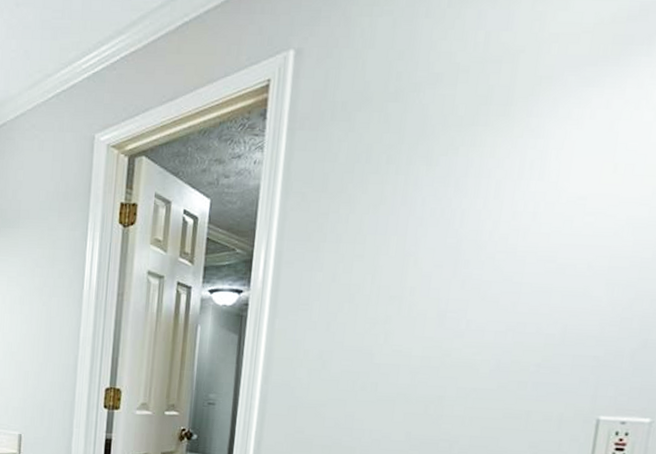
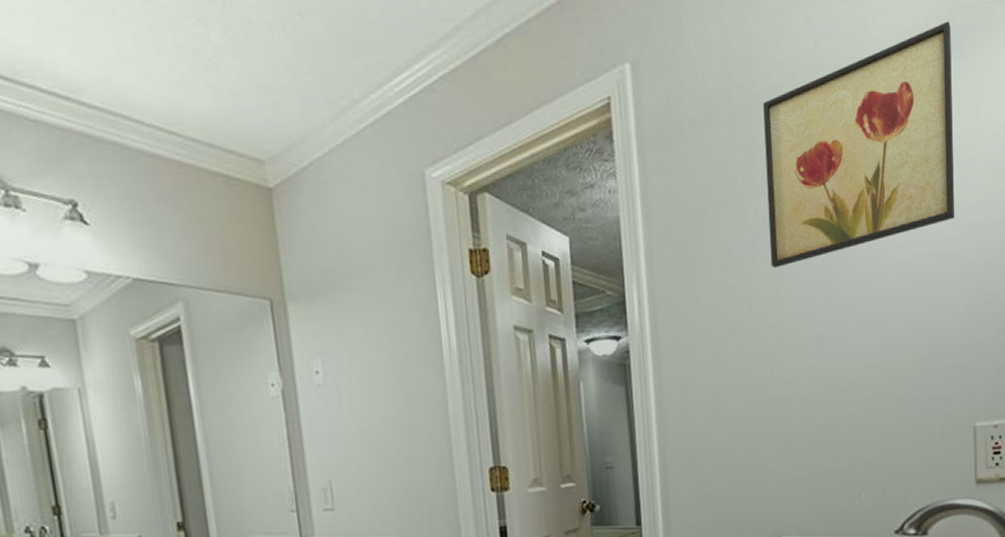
wall art: none [401,17,643,244] -> present [763,21,955,269]

